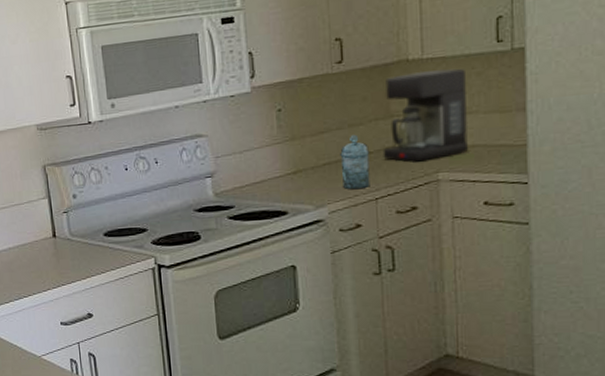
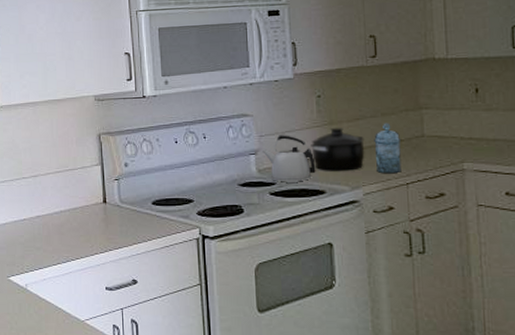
kettle: none [218,154,277,206] -> present [261,135,316,184]
saucepan: none [271,142,330,191] -> present [311,127,365,171]
coffee maker: present [382,68,469,162] -> none [412,69,490,152]

